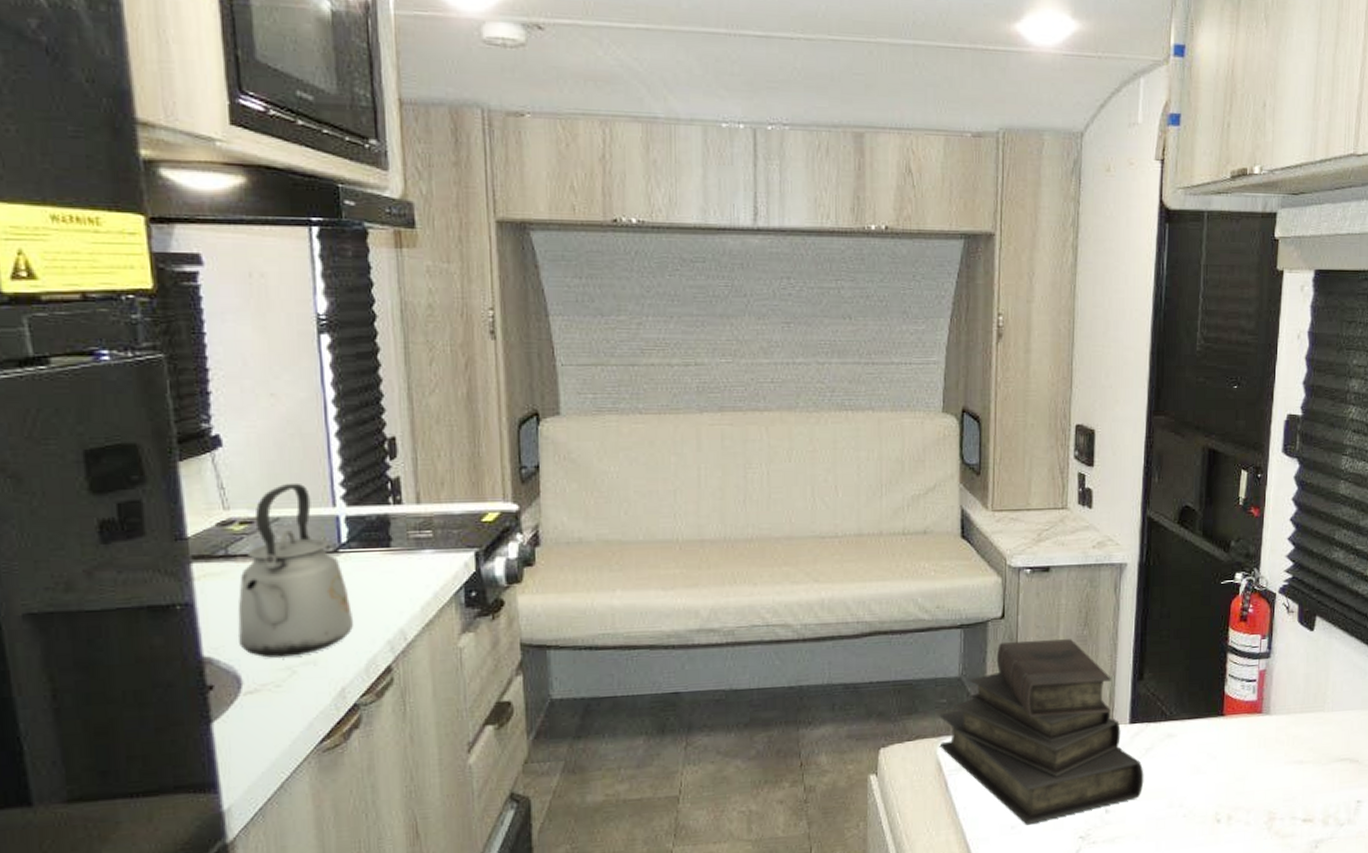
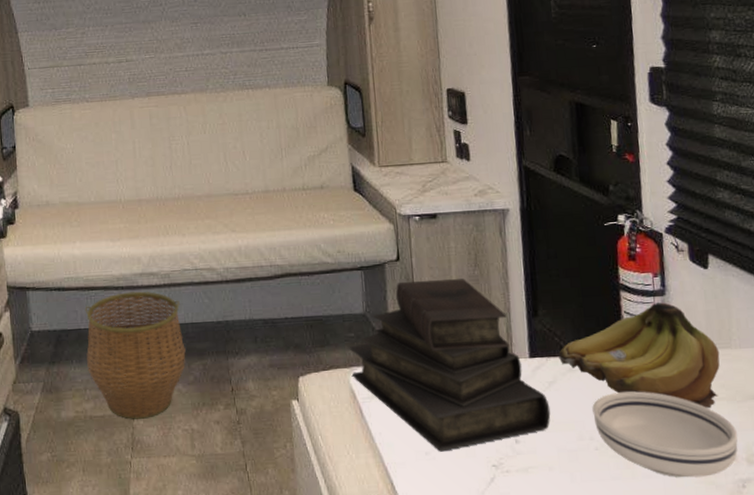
basket: none [623,651,748,802] -> present [84,291,186,419]
fruit: none [1159,665,1313,771] -> present [558,302,720,408]
bowl: none [1185,756,1318,841] -> present [592,391,738,478]

